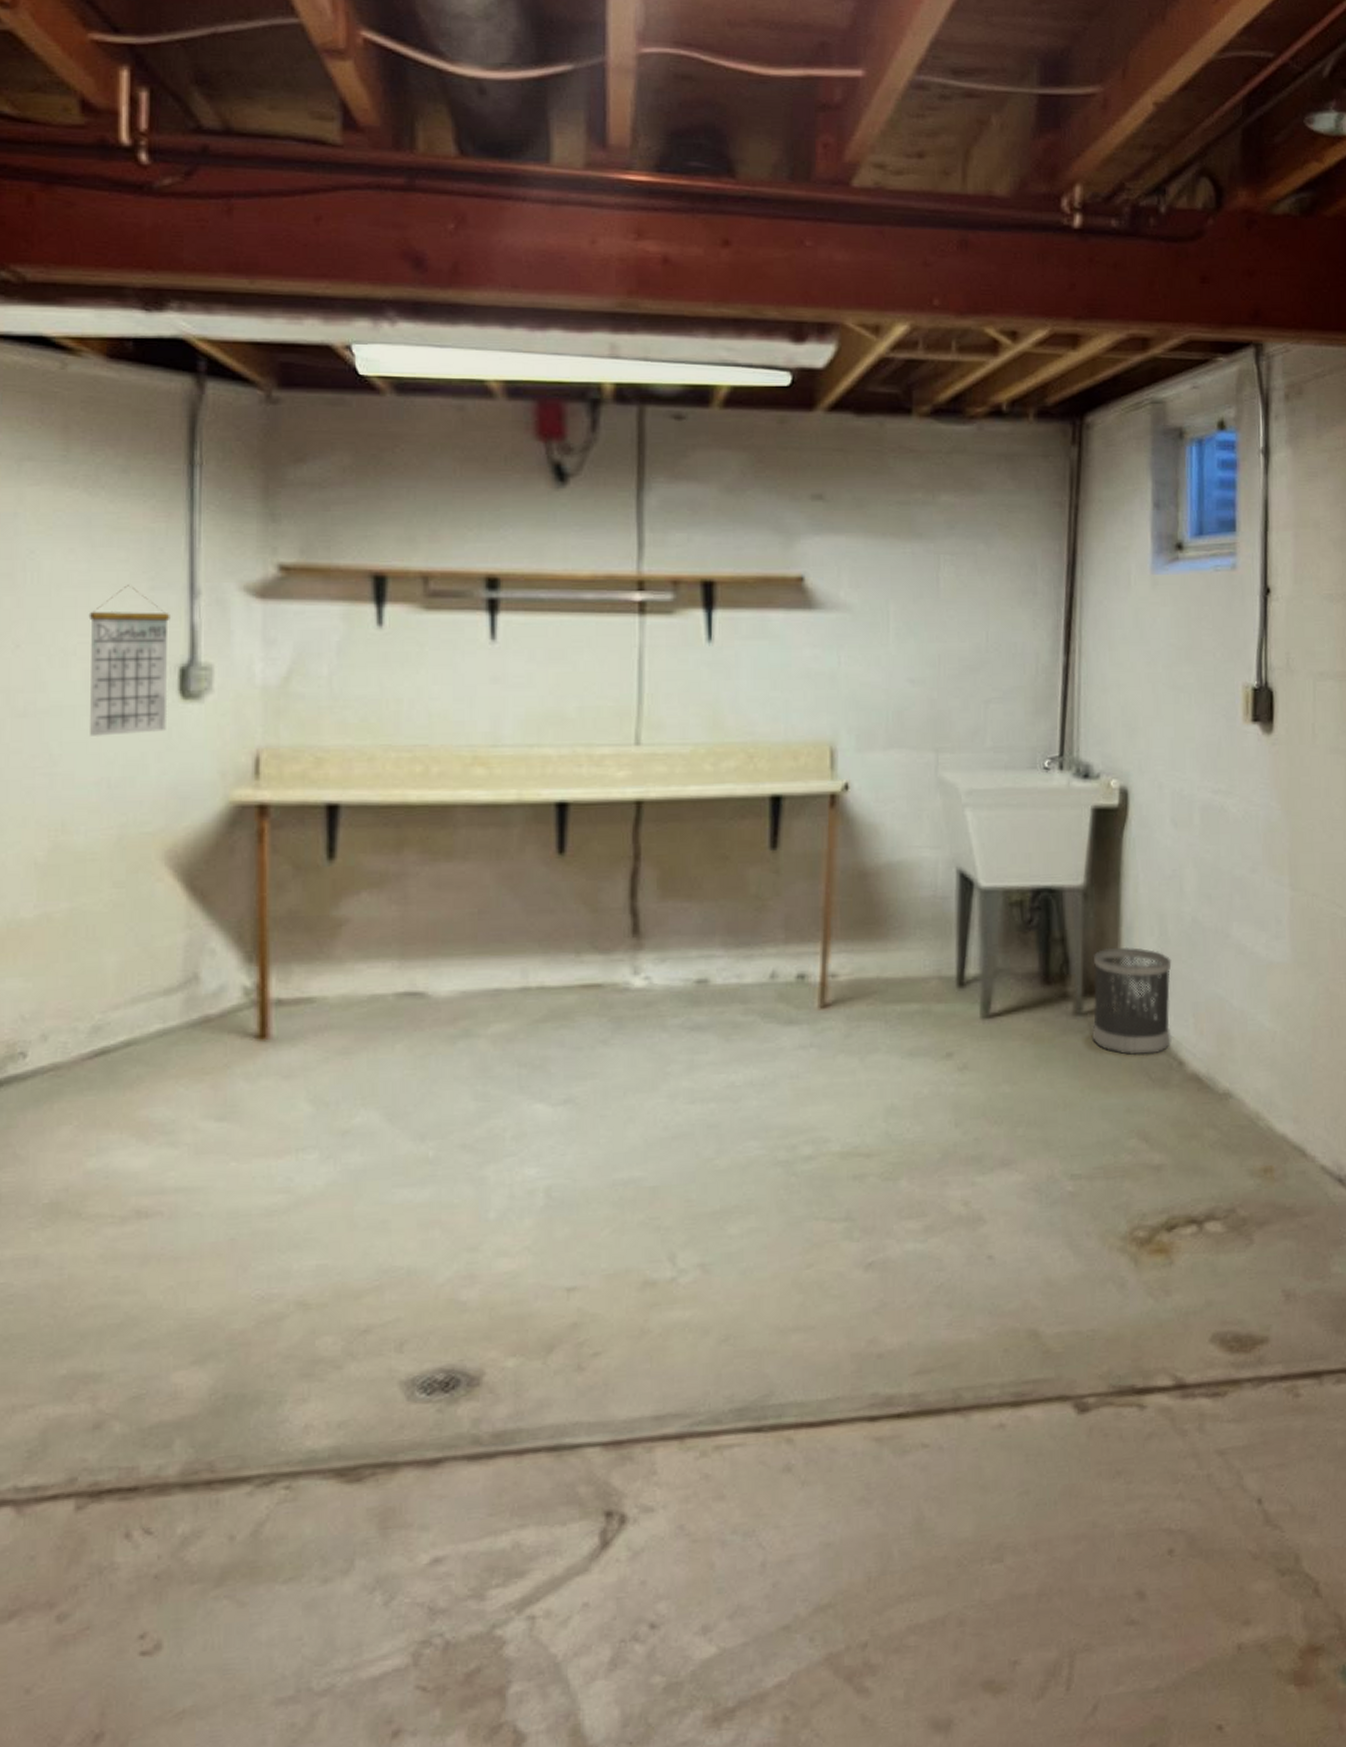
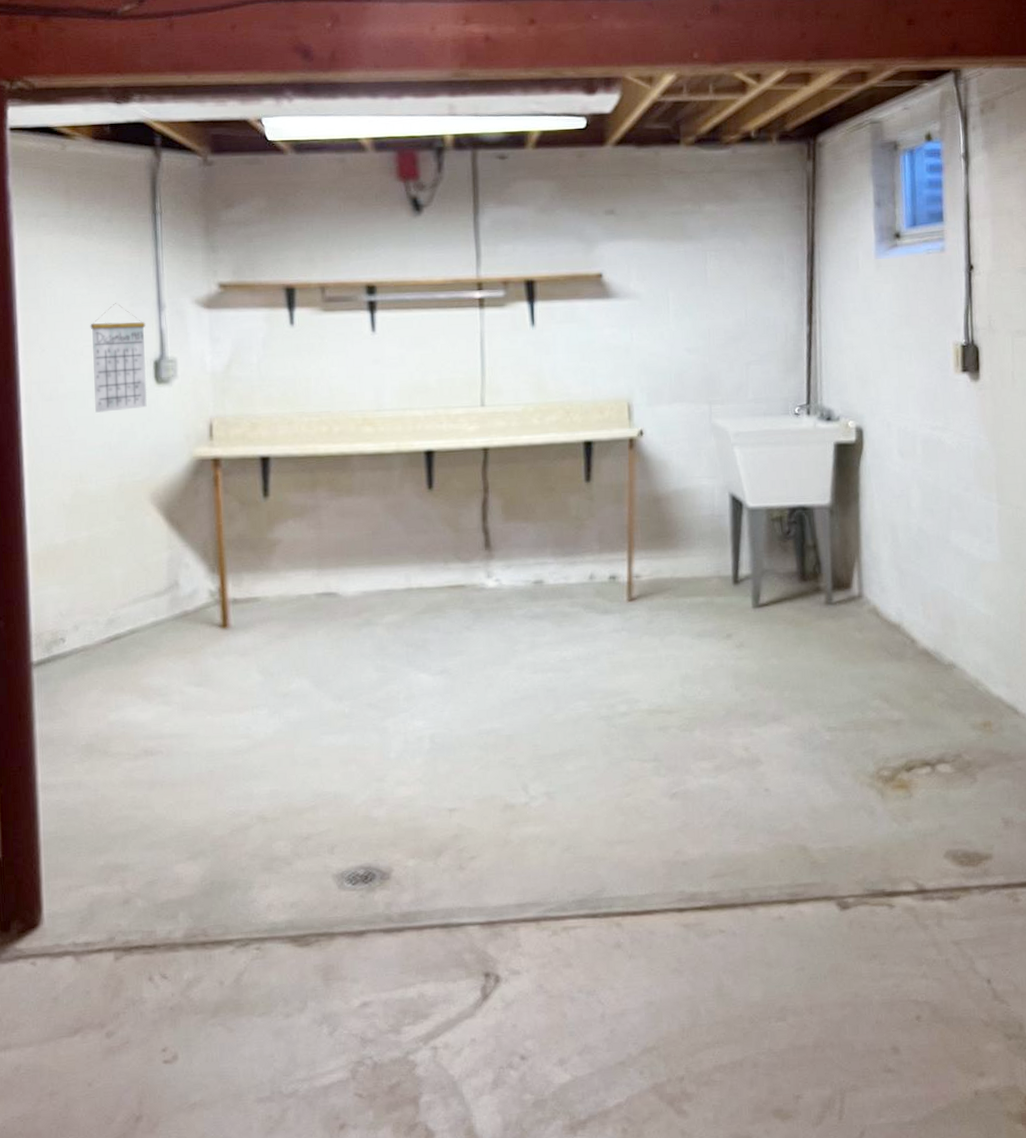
wastebasket: present [1091,946,1172,1056] -> none [839,551,904,636]

